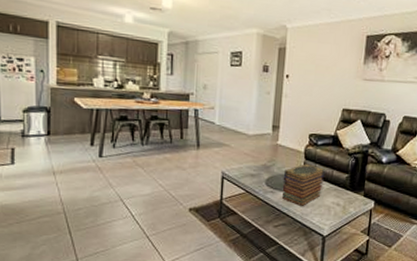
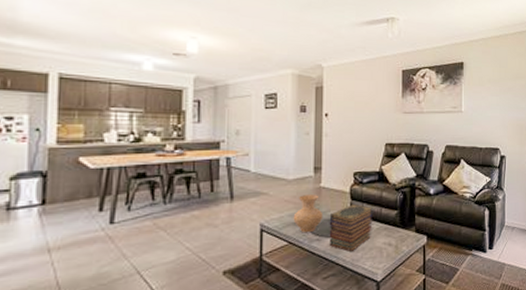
vase: none [251,150,278,185] -> present [293,195,323,233]

